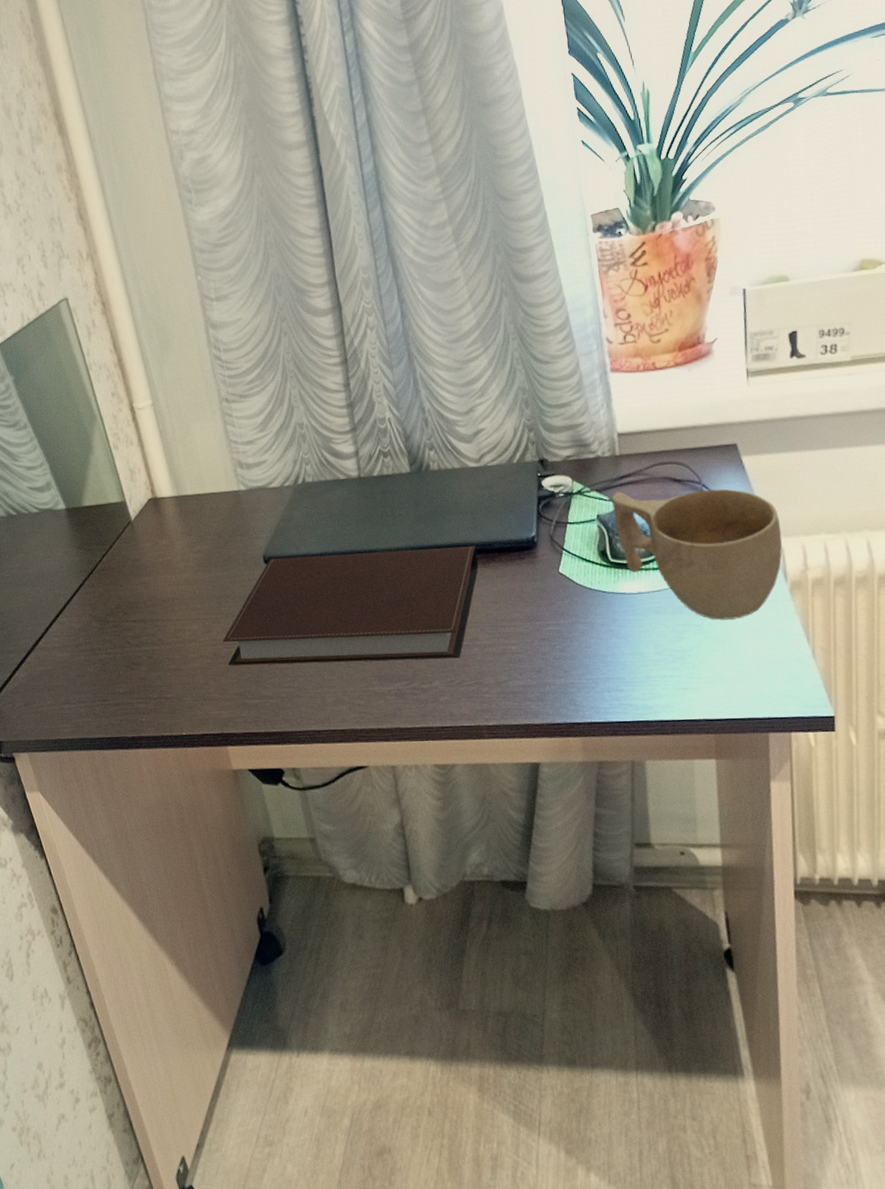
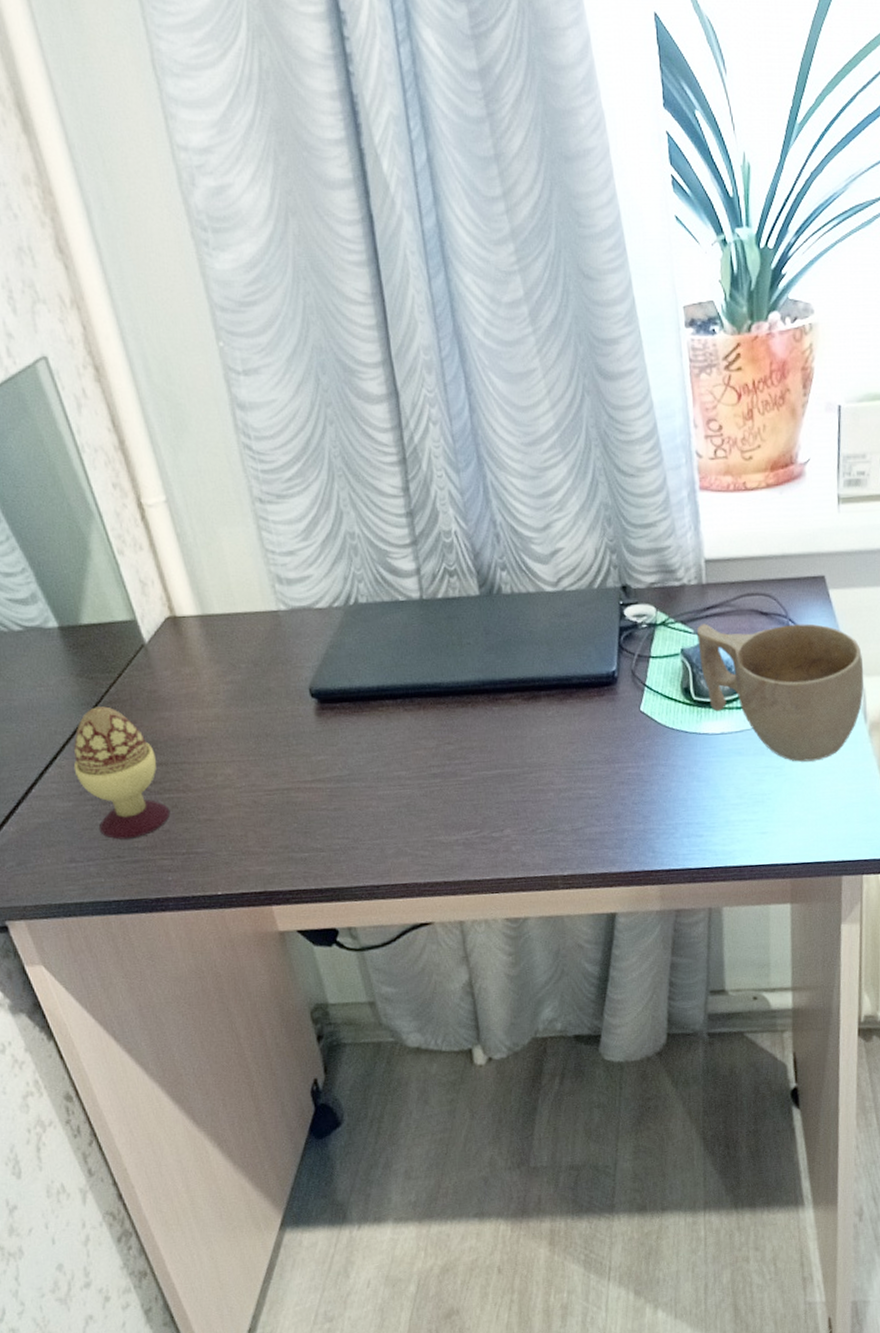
decorative egg: none [72,573,146,685] -> present [73,706,171,840]
notebook: present [222,546,478,666] -> none [263,680,554,815]

